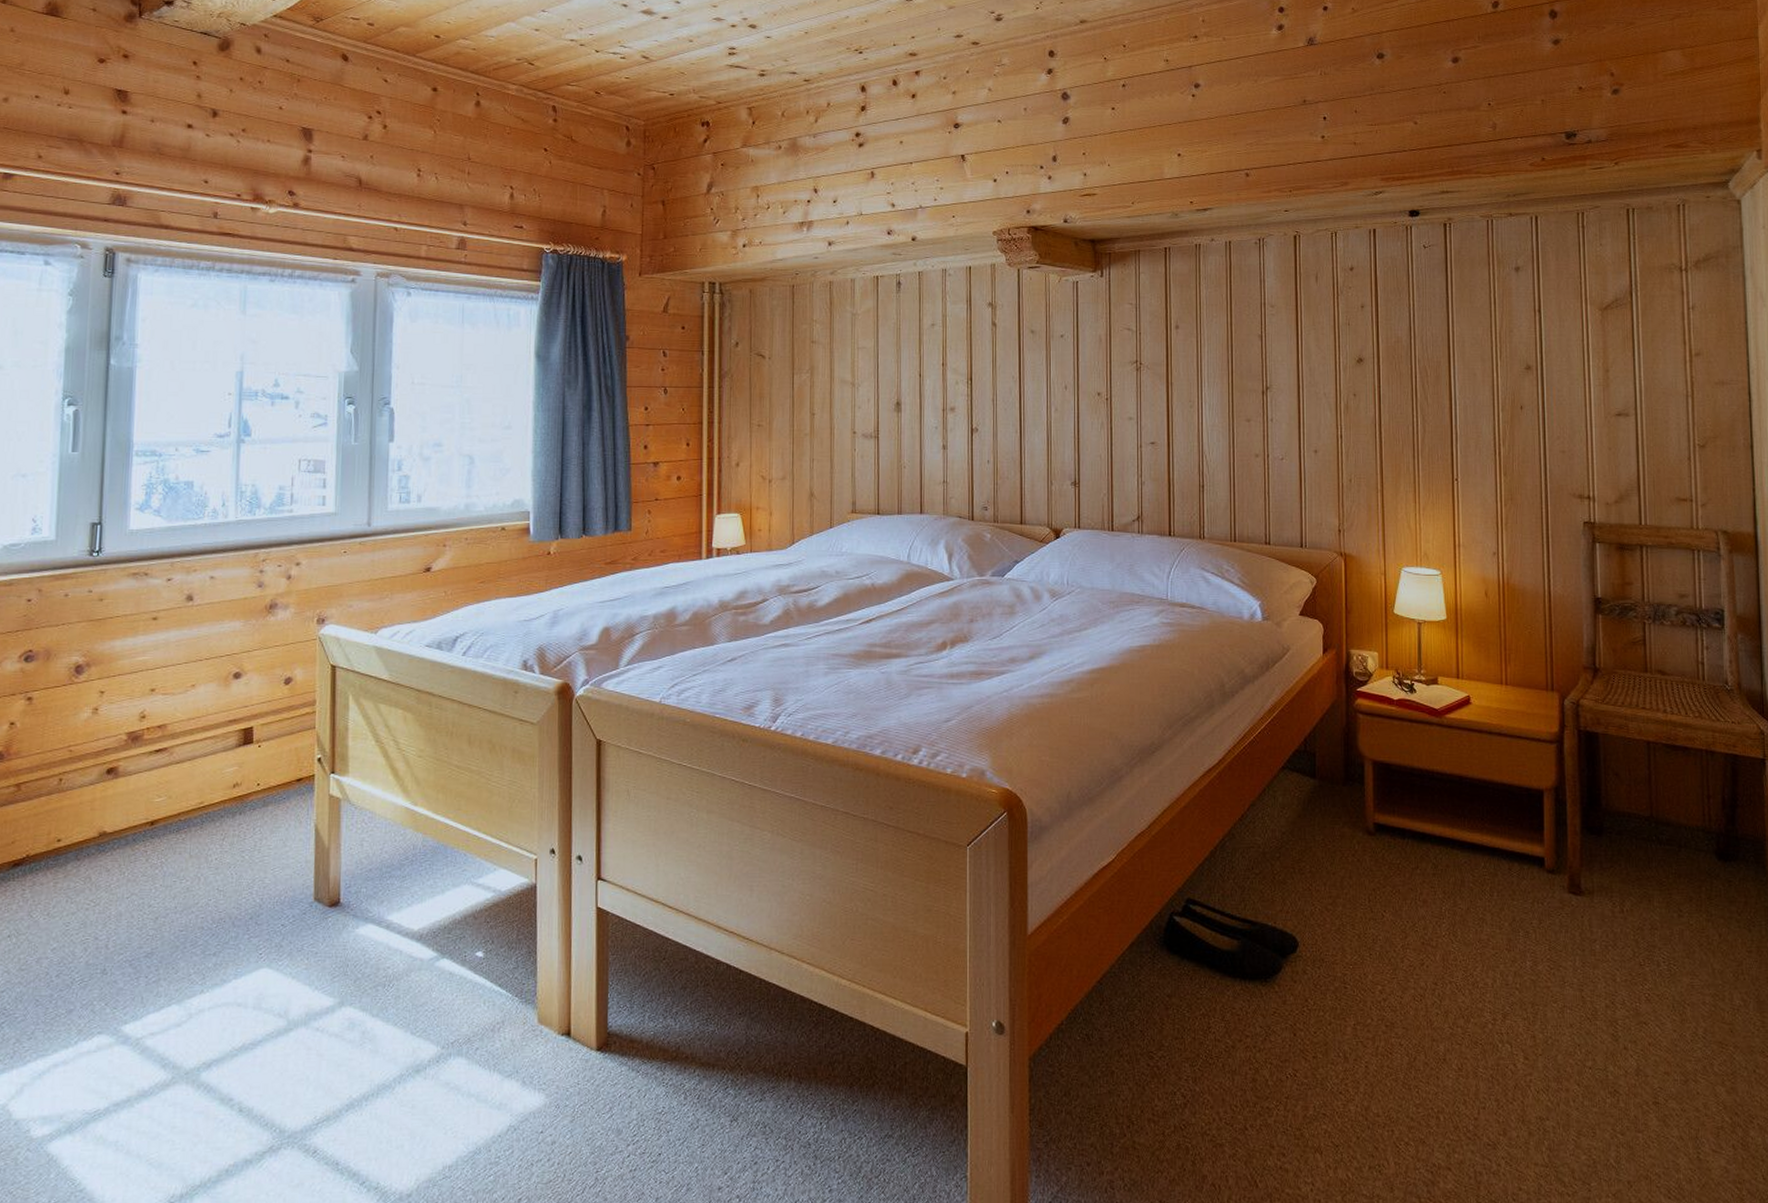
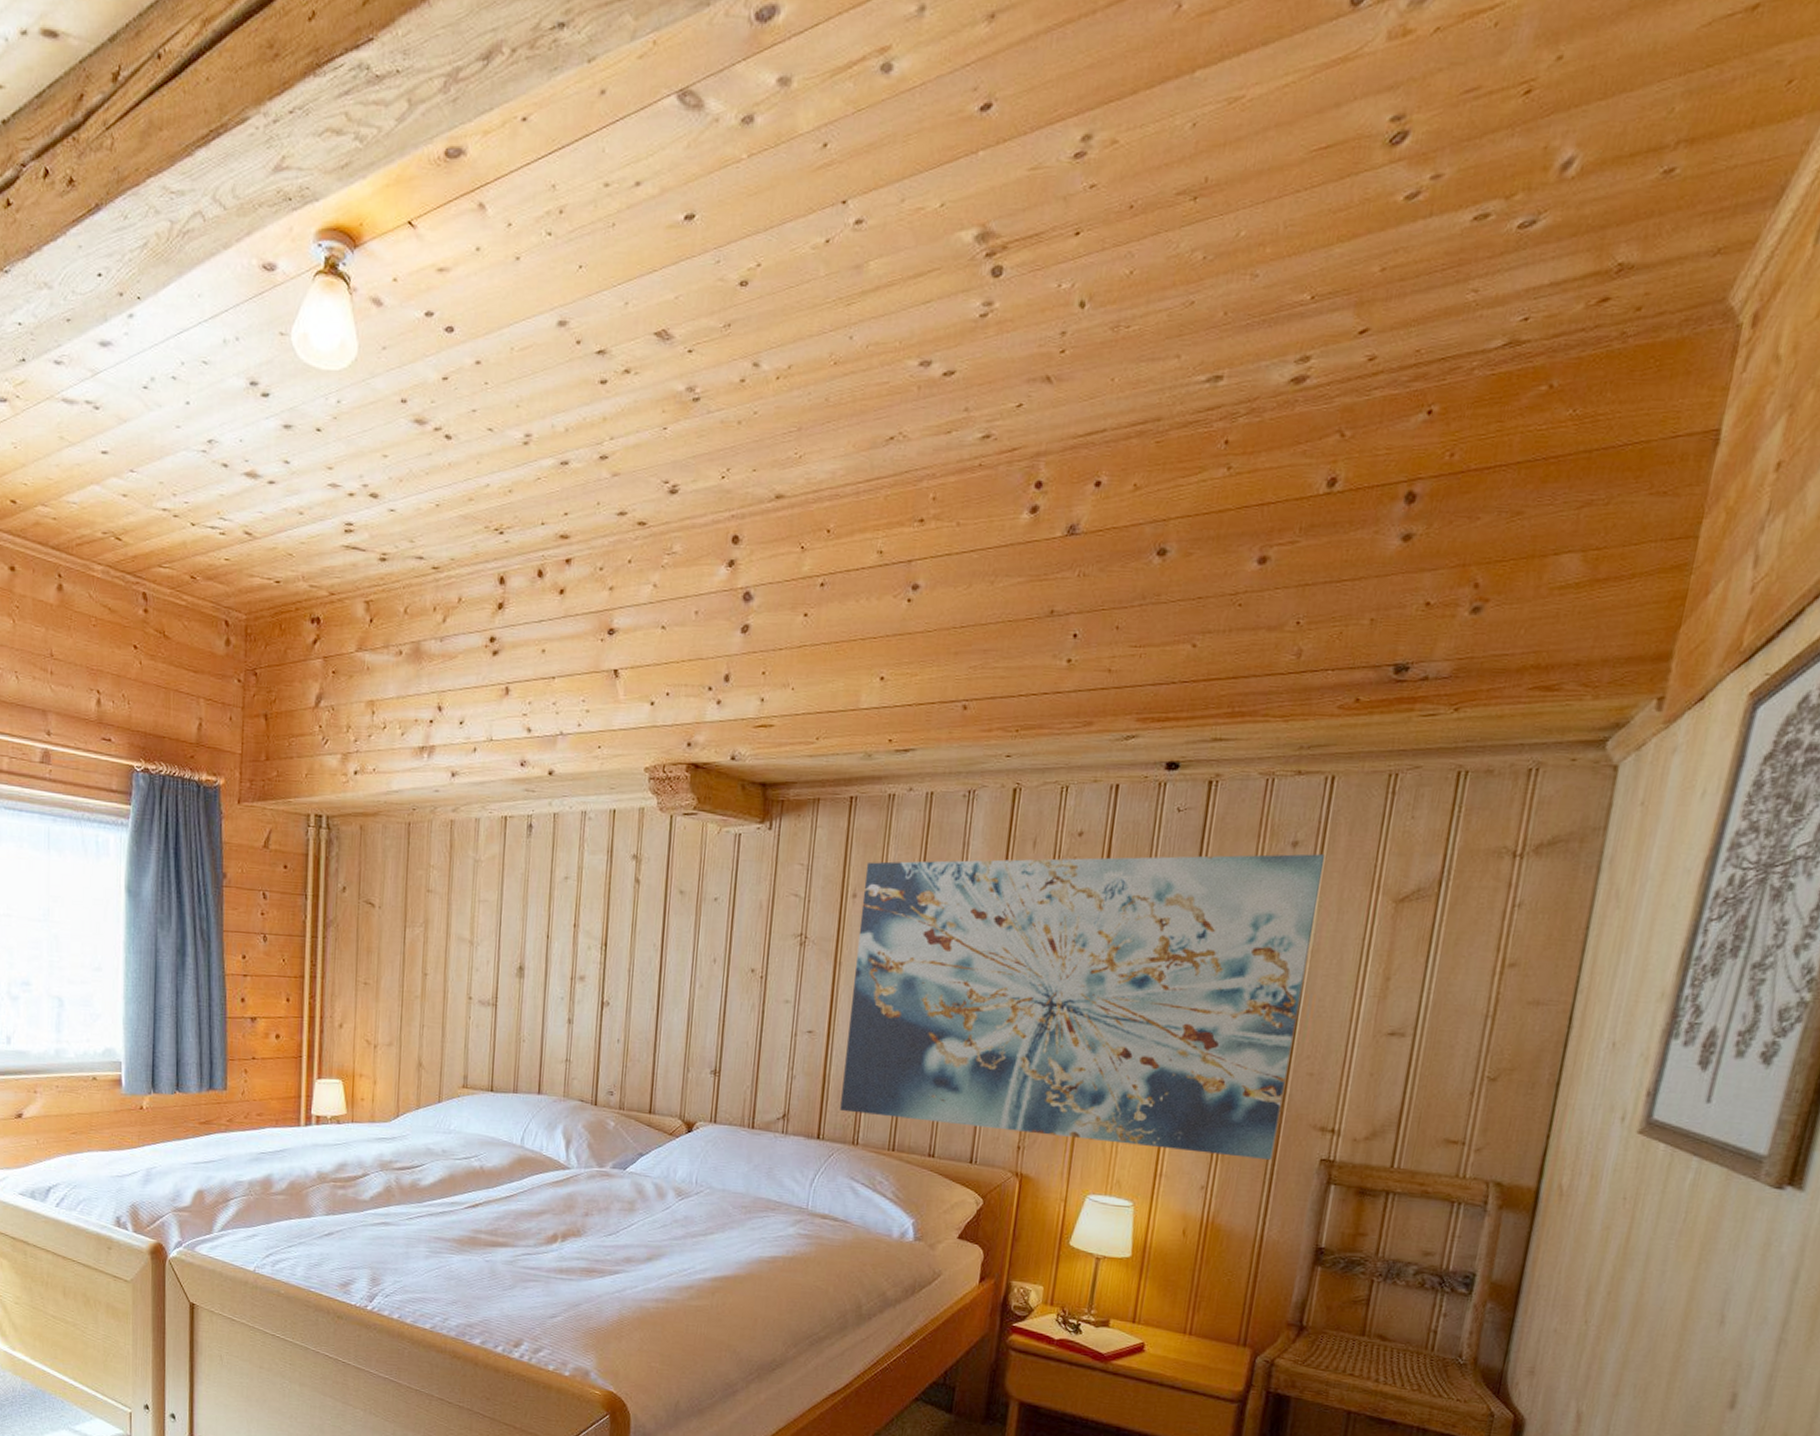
wall art: none [1184,276,1546,525] -> present [840,854,1326,1160]

